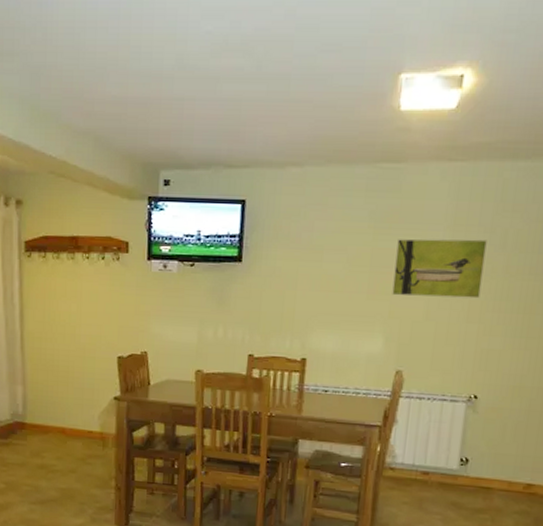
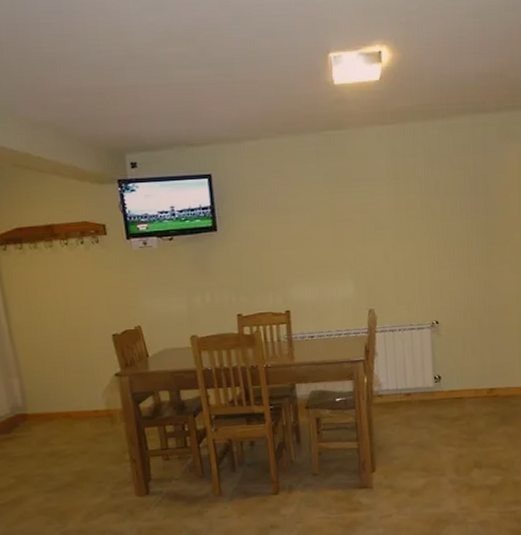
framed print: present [392,238,487,299] -> none [351,188,426,245]

